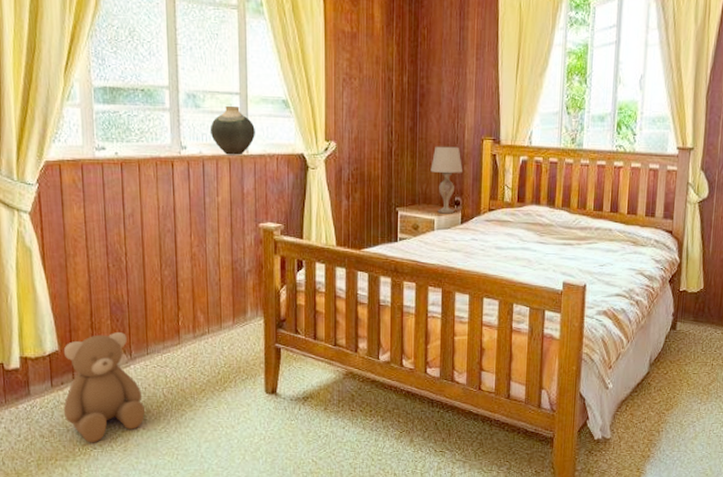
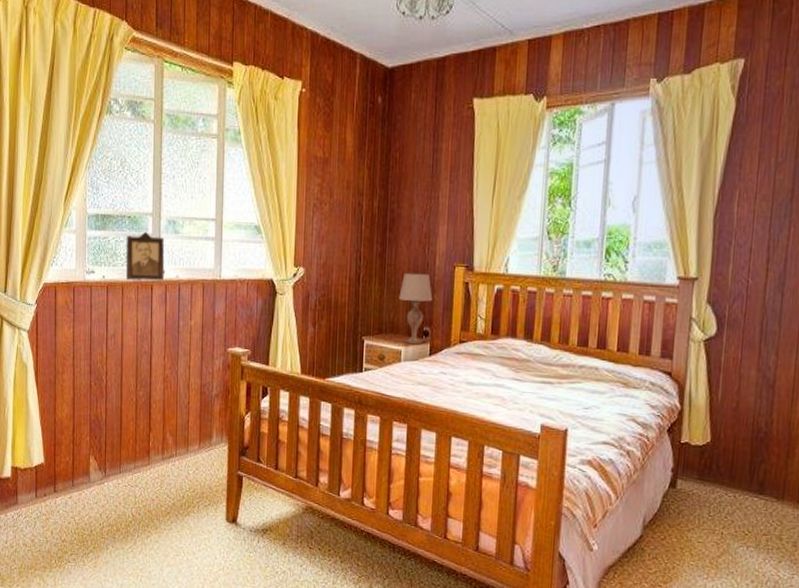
teddy bear: present [63,332,145,443] -> none [44,449,114,556]
photo frame: none [140,105,186,157] -> present [125,231,165,281]
vase: present [210,105,255,155] -> none [186,231,228,280]

